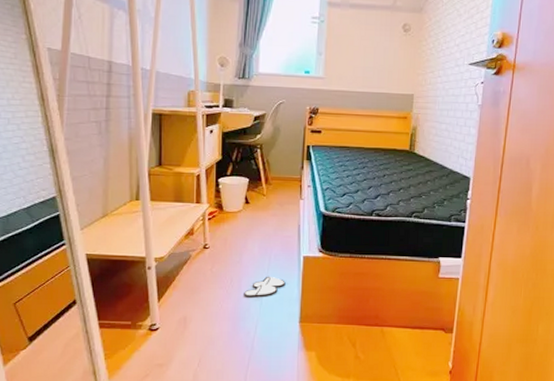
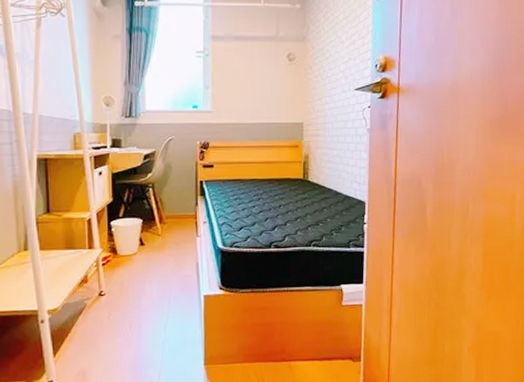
slippers: present [244,276,286,297] -> none [144,319,187,344]

